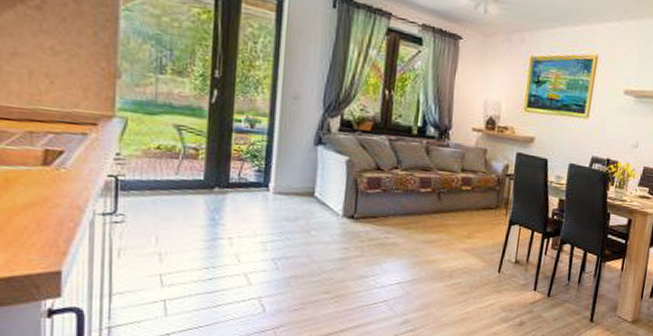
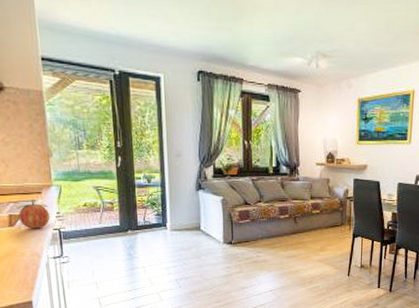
fruit: none [56,134,106,173] -> present [16,201,51,229]

